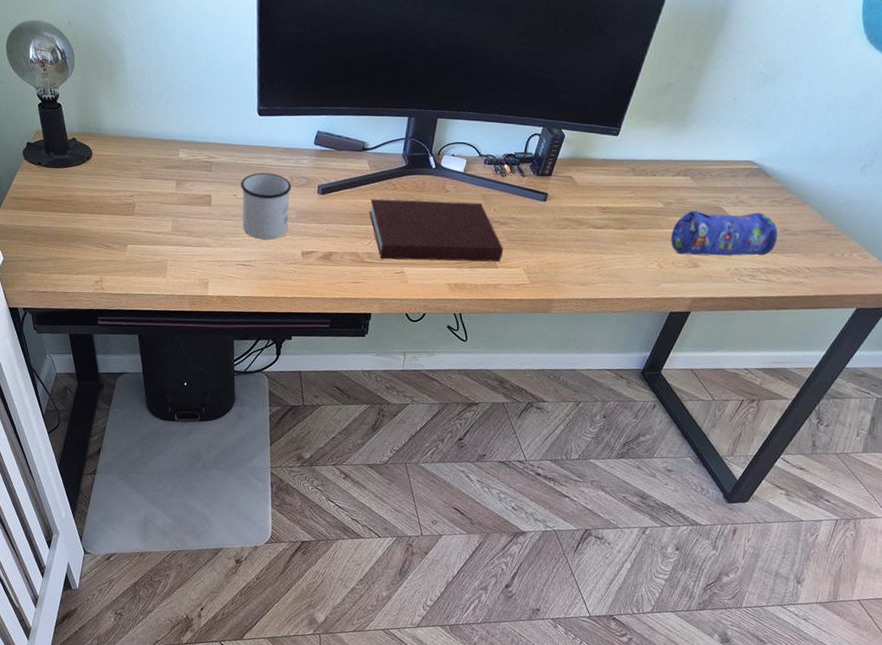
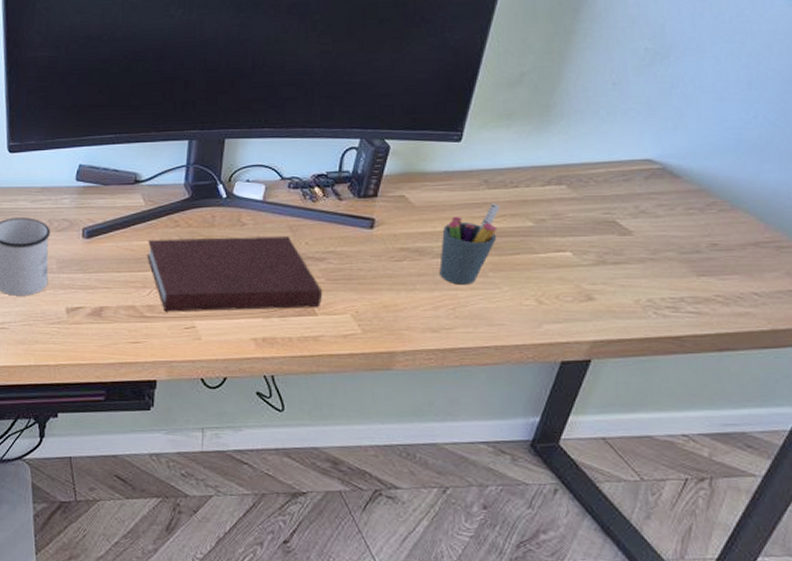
pen holder: none [591,187,642,250] -> present [439,202,501,285]
pencil case: present [671,210,778,256] -> none [550,224,704,285]

